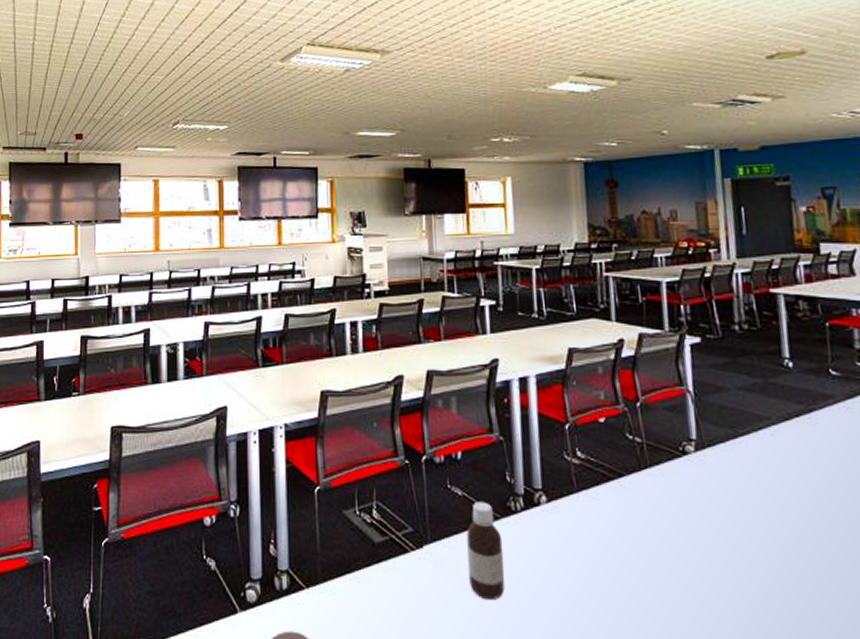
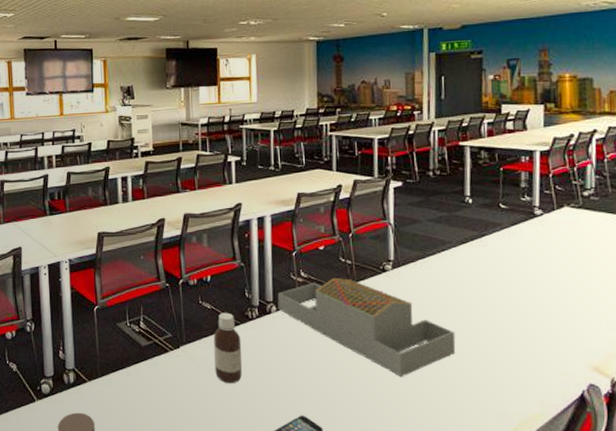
architectural model: none [547,461,788,603] -> present [277,278,456,378]

